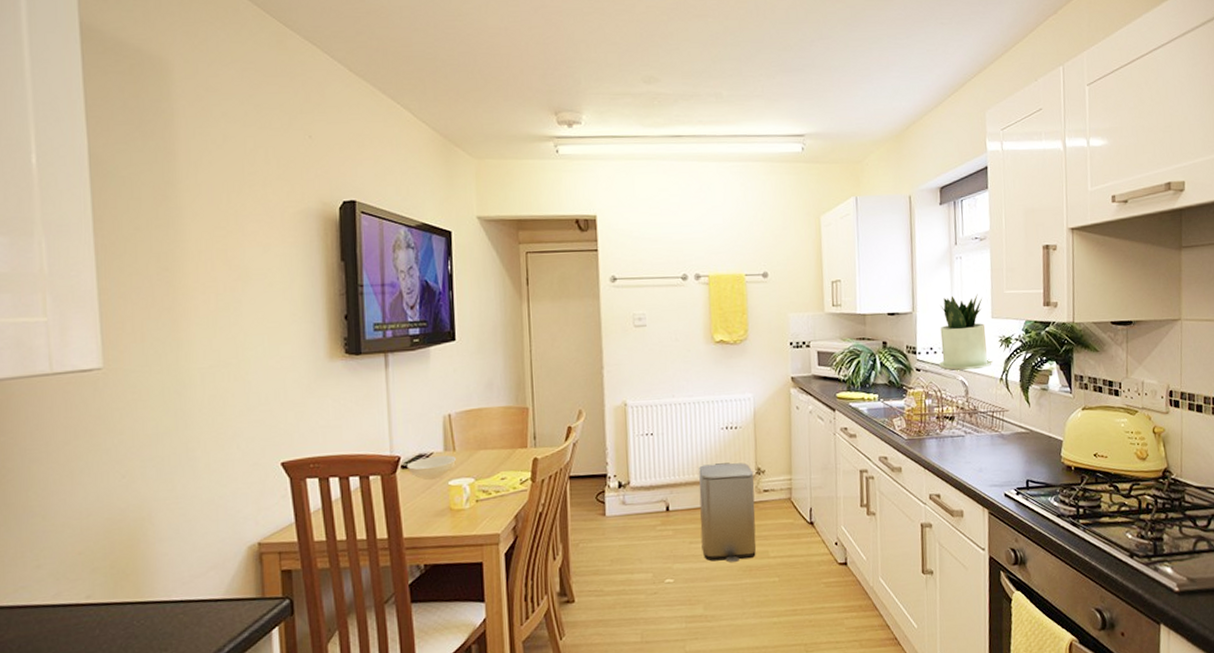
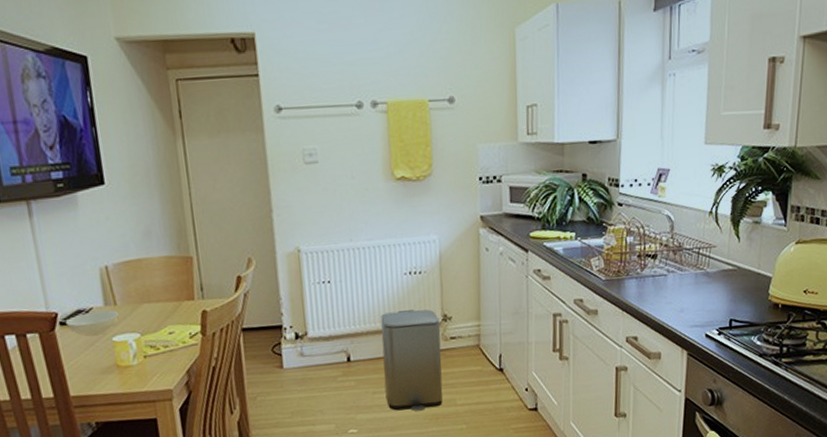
planter: present [938,293,993,371] -> none [642,116,703,204]

